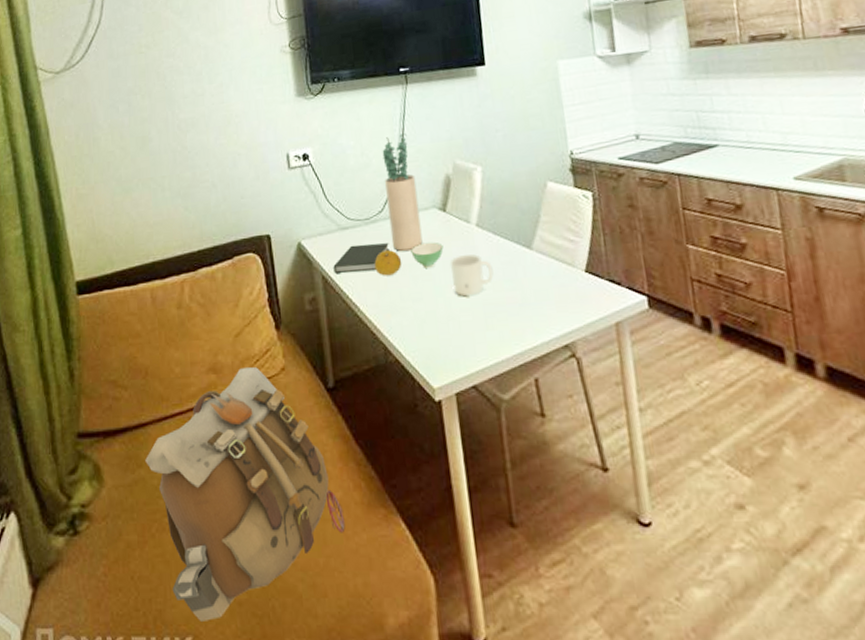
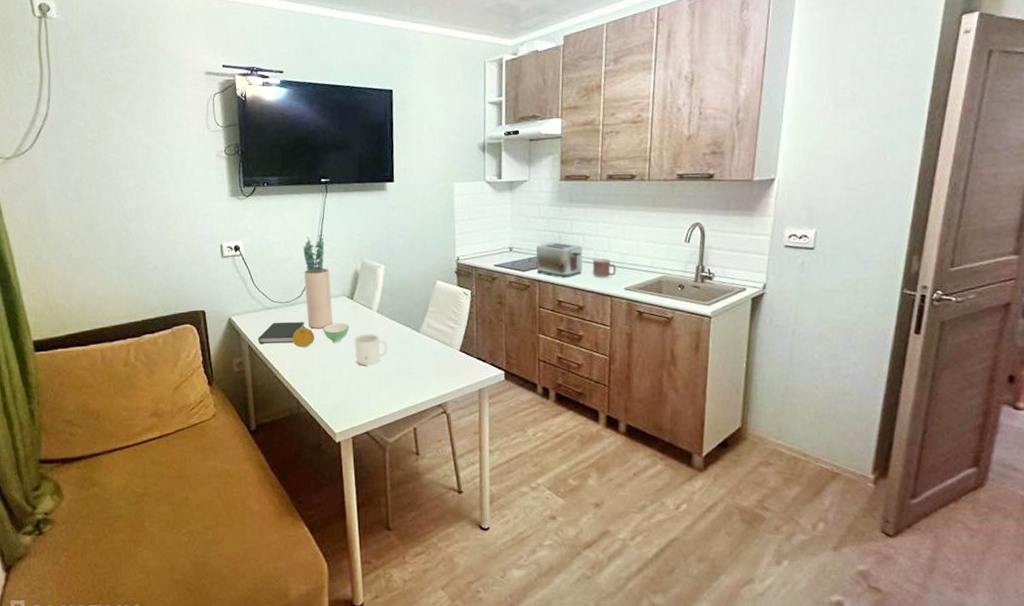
backpack: present [145,366,345,621] -> none [98,413,261,594]
toaster: none [670,123,734,169] -> present [536,242,583,278]
mug: none [744,140,779,167] -> present [592,258,616,279]

